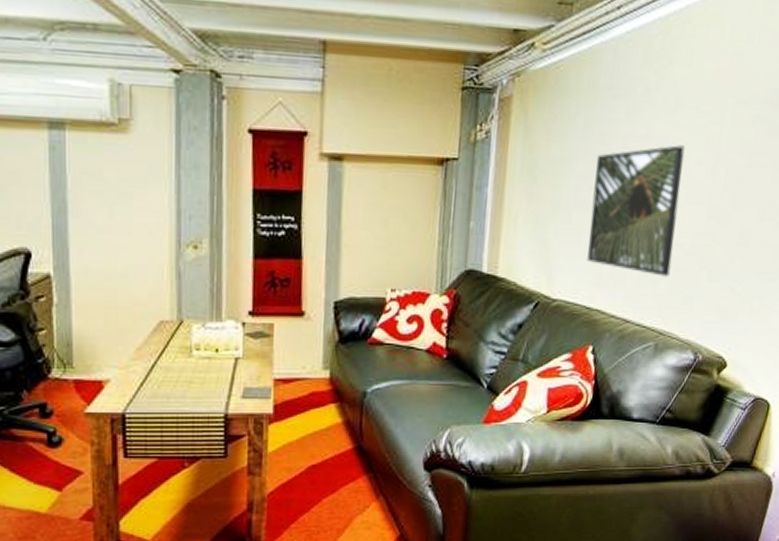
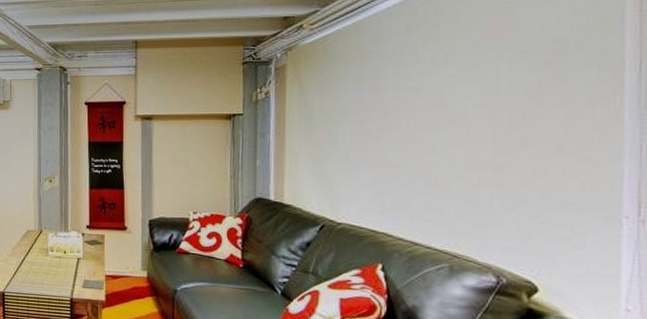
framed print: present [587,145,685,277] -> none [368,93,461,206]

